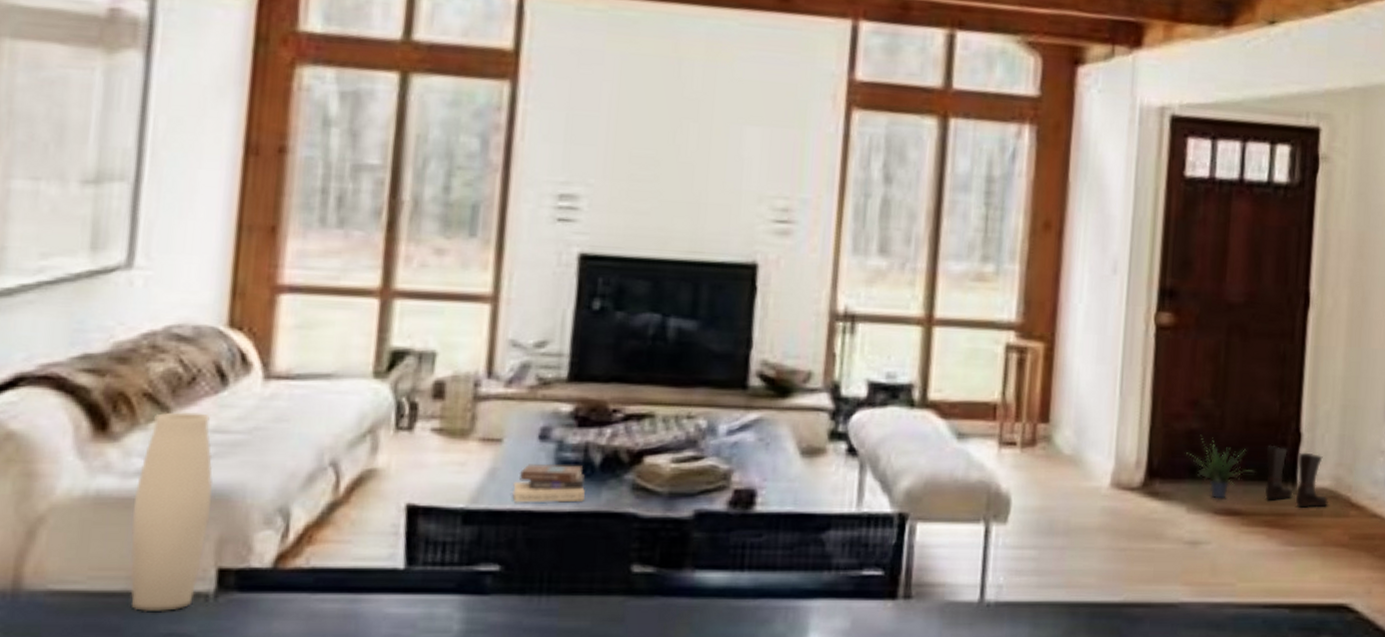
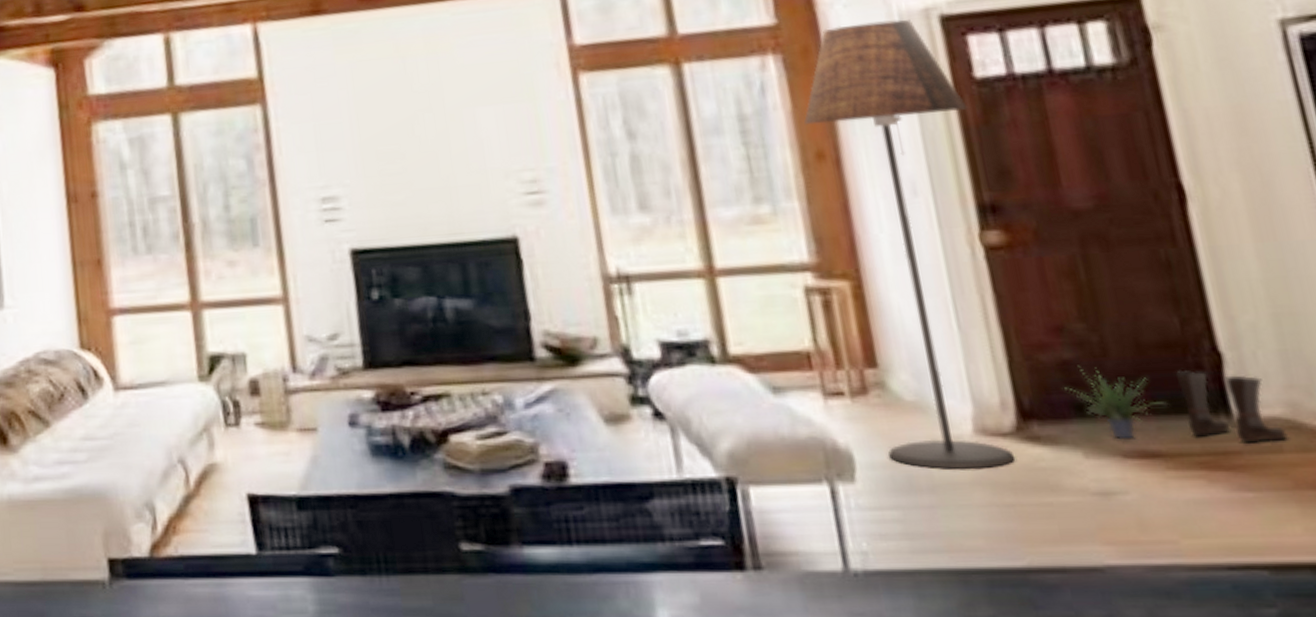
vase: present [130,412,214,612] -> none [35,424,95,599]
books: present [512,464,585,503] -> none [335,448,402,488]
floor lamp: none [1040,108,1173,517] -> present [804,19,1014,469]

